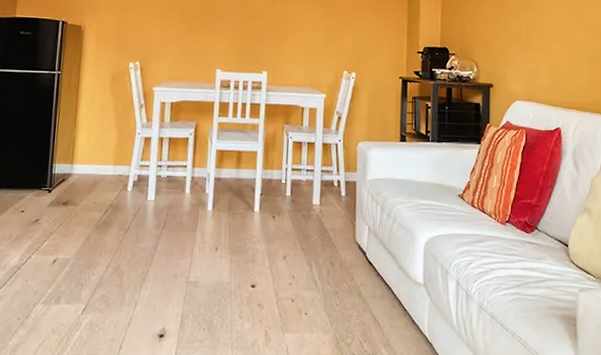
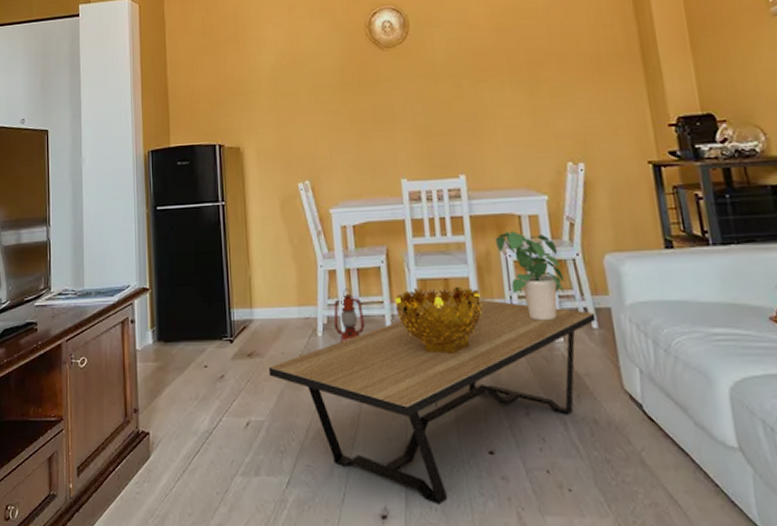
coffee table: none [80,169,345,326] -> present [268,299,596,505]
lantern: none [142,153,169,197] -> present [333,288,366,343]
decorative bowl: none [196,157,265,210] -> present [395,286,483,354]
potted plant: none [282,118,328,189] -> present [496,230,565,321]

